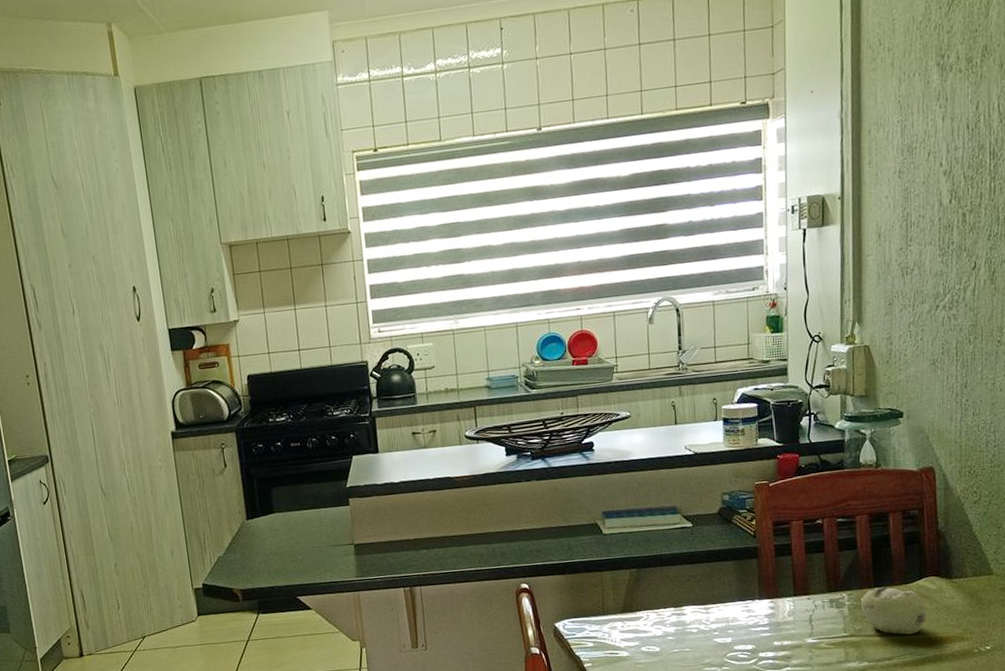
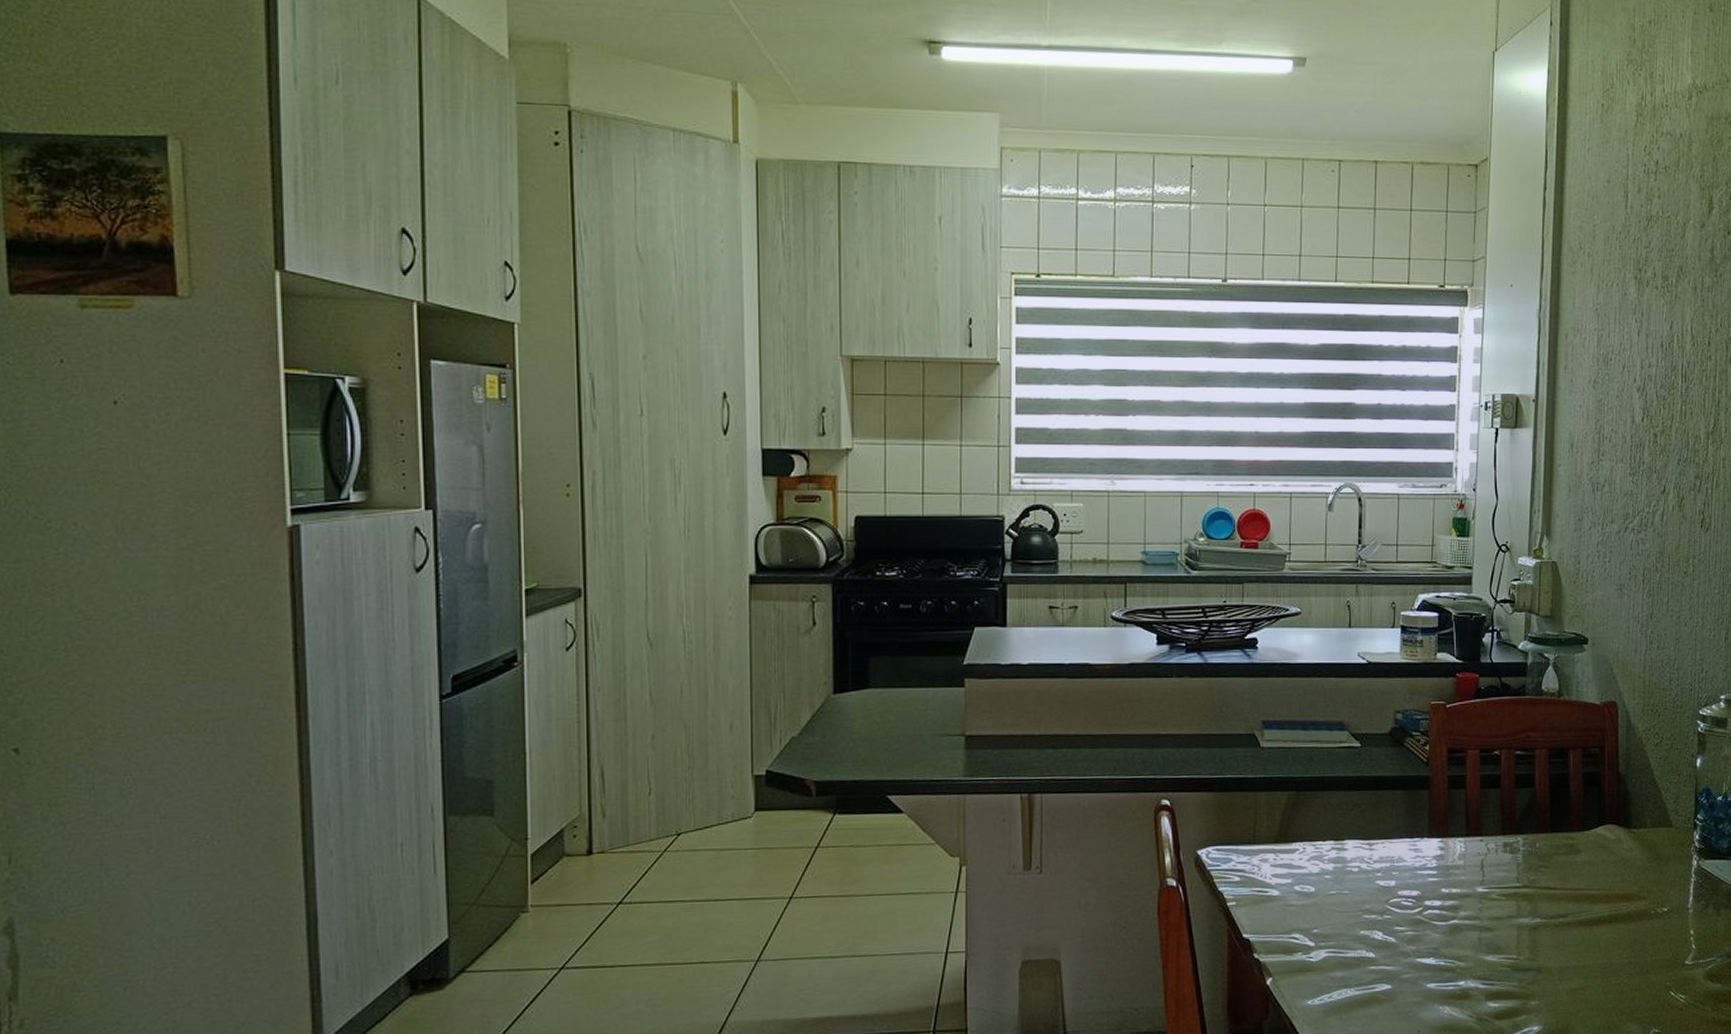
fruit: present [861,586,927,635] -> none [1536,832,1604,889]

